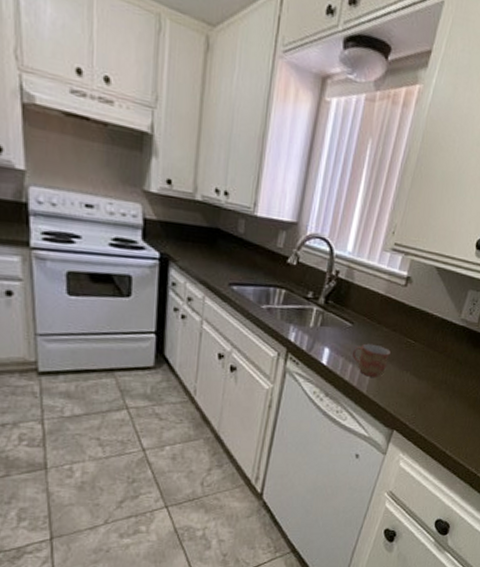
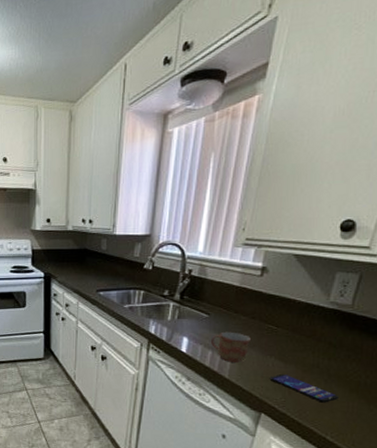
smartphone: none [403,389,459,419] -> present [269,373,338,403]

